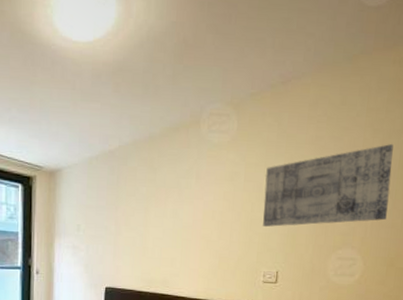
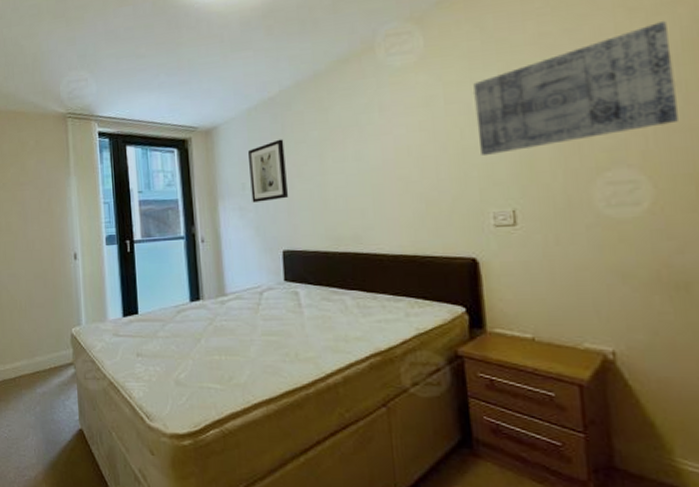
wall art: none [84,189,117,244] -> present [248,139,289,203]

